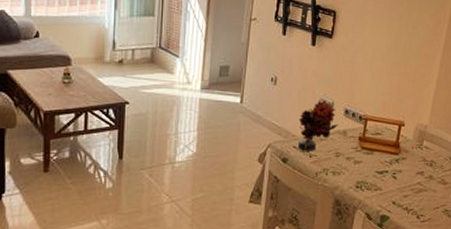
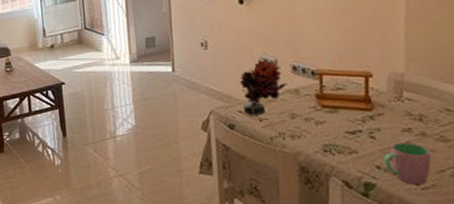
cup: none [398,183,433,219] -> present [383,142,432,186]

